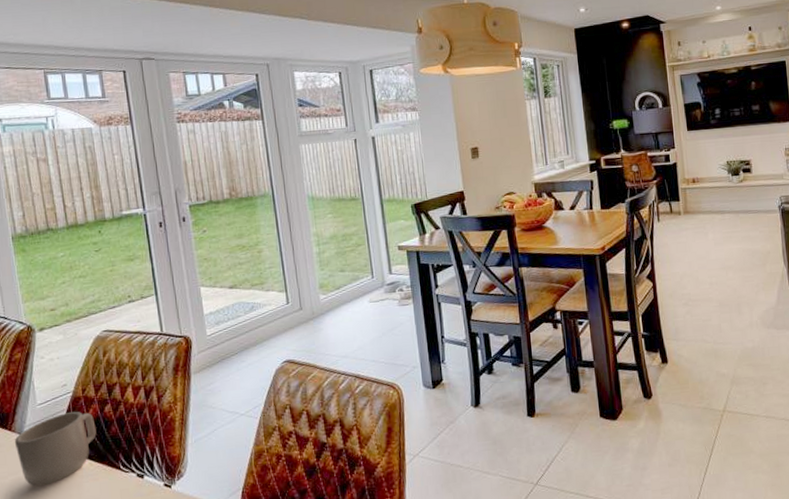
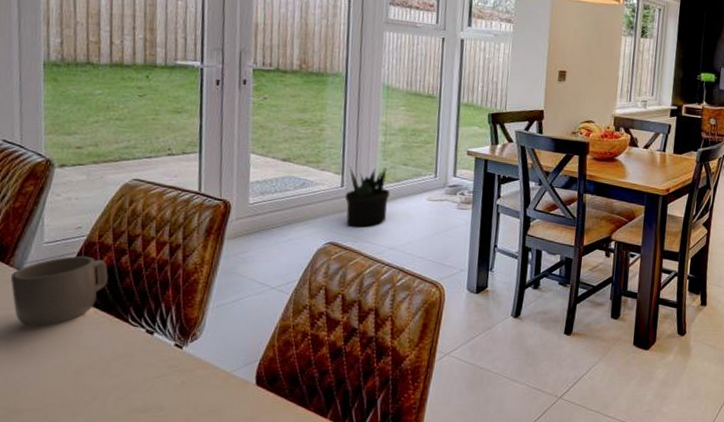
planter: none [290,276,334,341] -> present [344,166,391,227]

